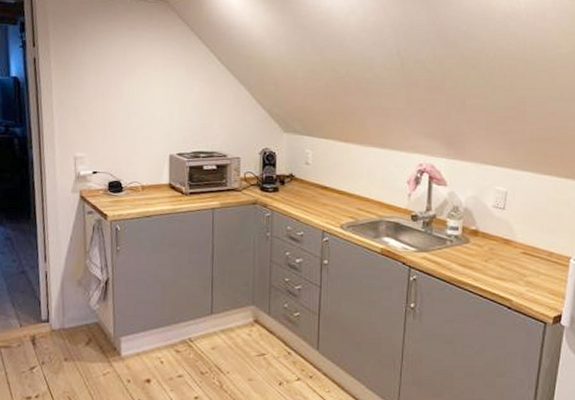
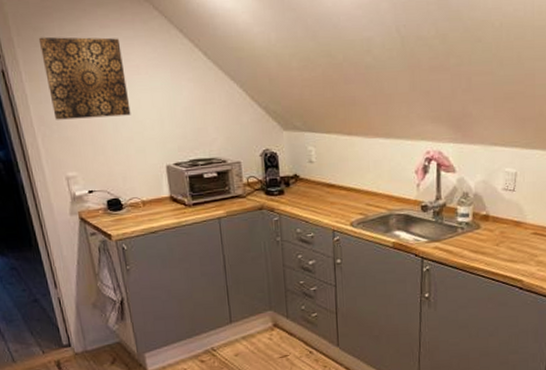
wall art: none [71,32,144,107] -> present [38,36,131,120]

